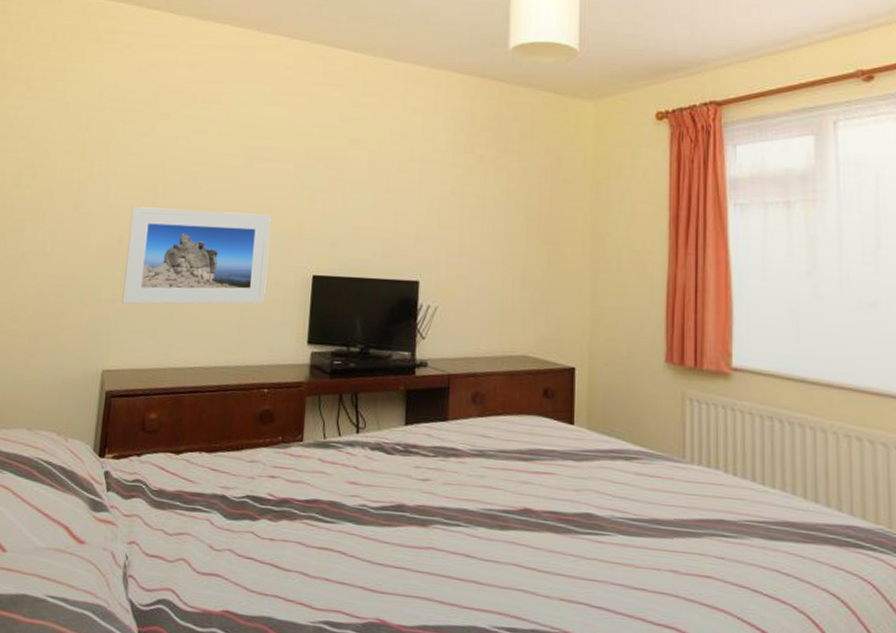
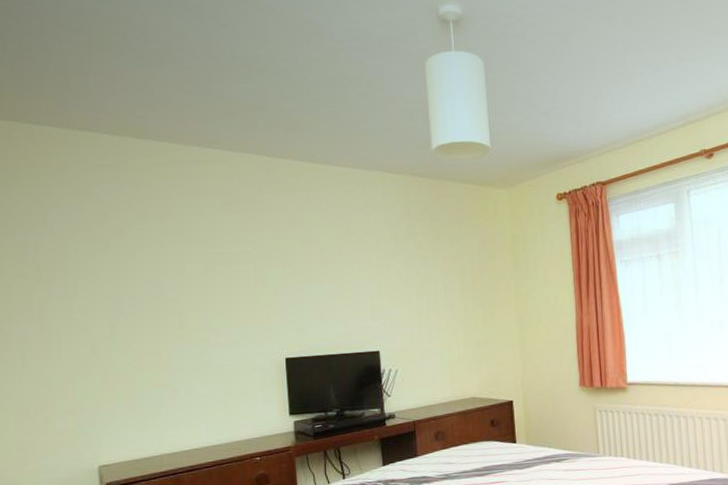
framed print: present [122,207,271,305] -> none [99,311,245,407]

